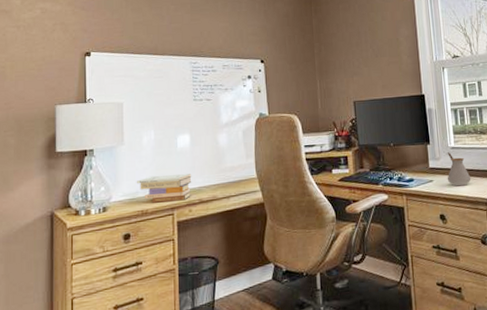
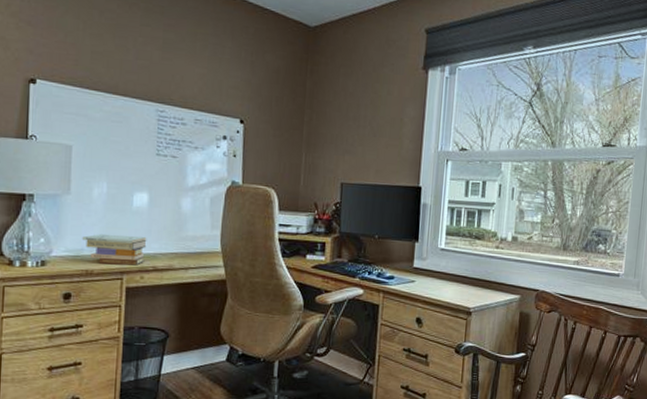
coffee pot: present [446,152,471,187] -> none [430,253,457,291]

